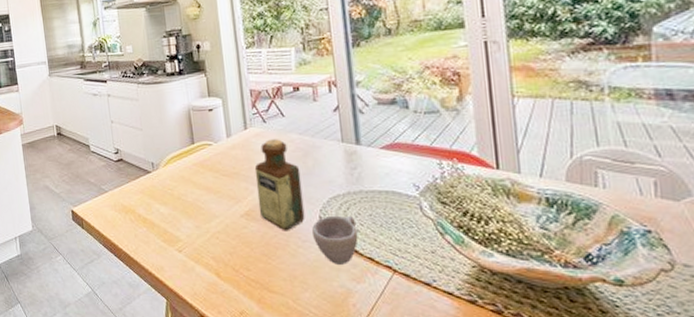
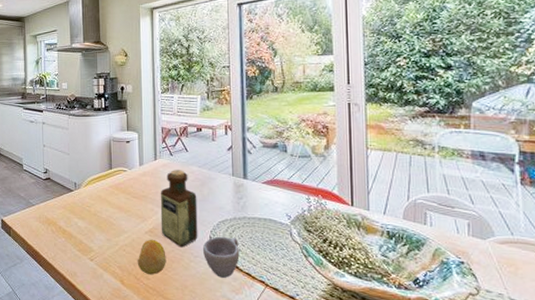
fruit: none [233,223,269,265] -> present [137,239,166,275]

